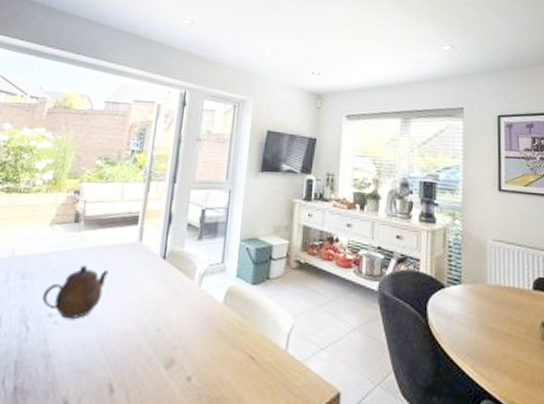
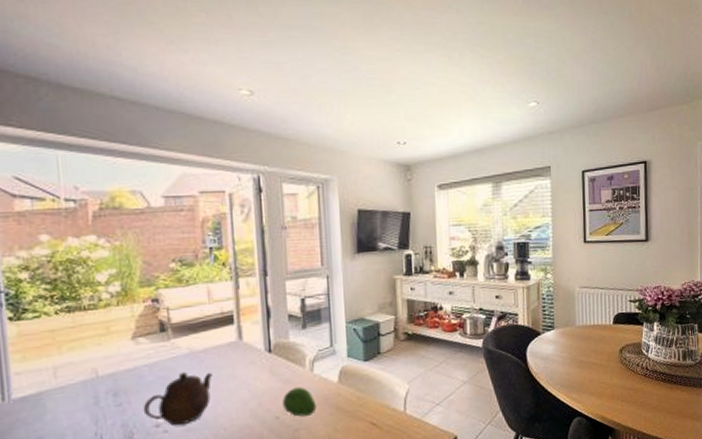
fruit: none [166,300,198,334] -> present [283,386,317,417]

